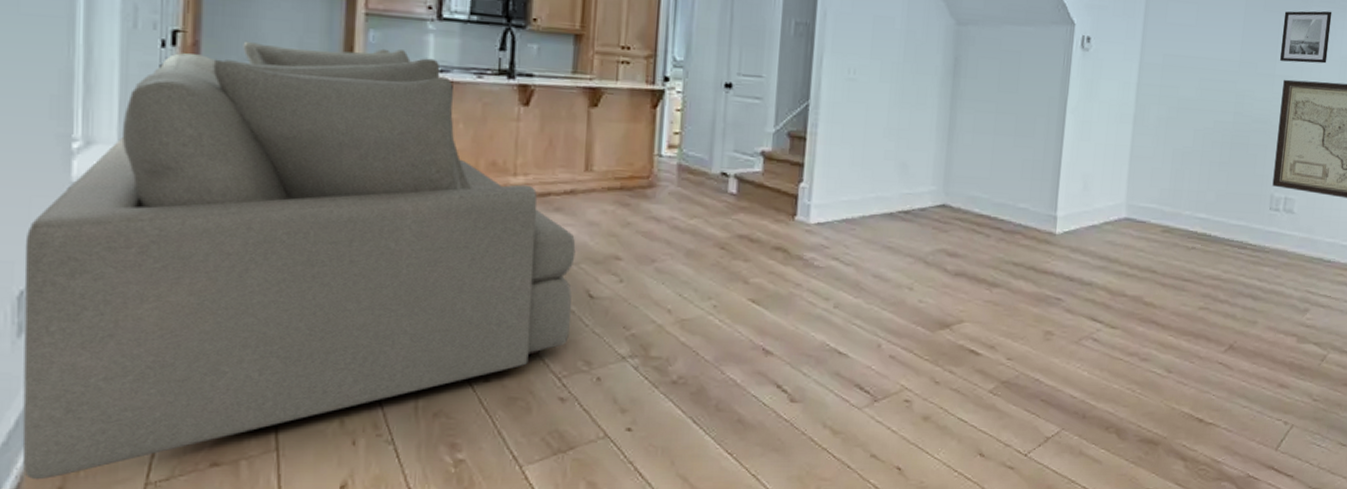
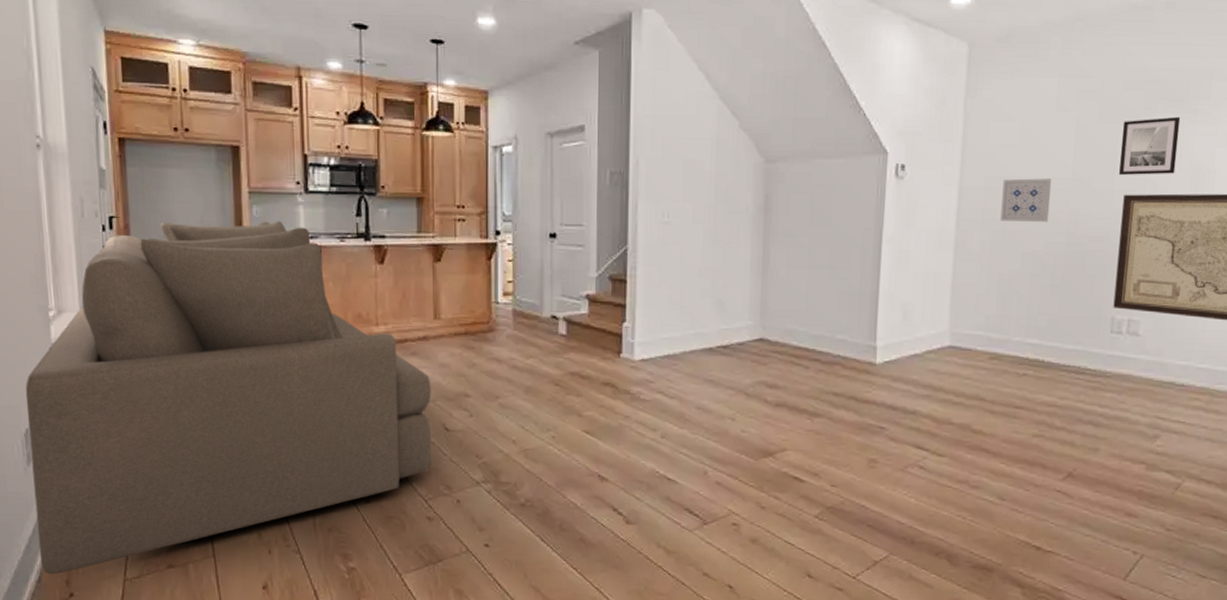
wall art: none [1176,58,1223,101] -> present [1000,178,1052,222]

